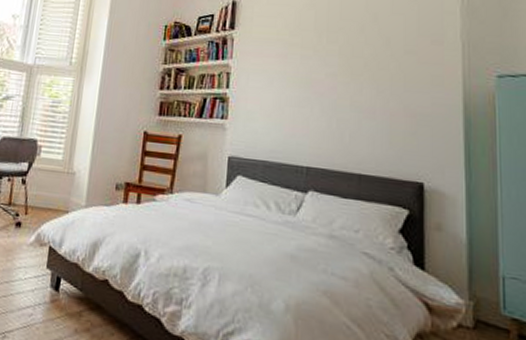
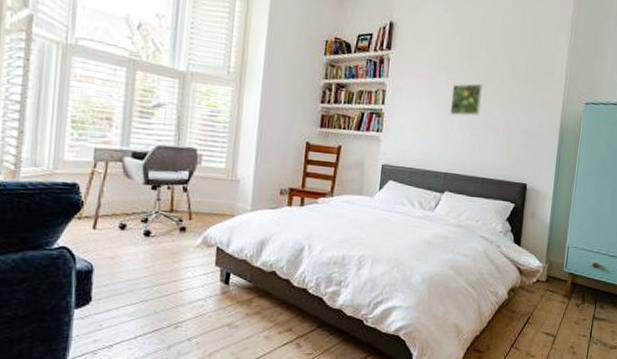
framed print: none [308,59,349,98] -> present [449,83,484,117]

